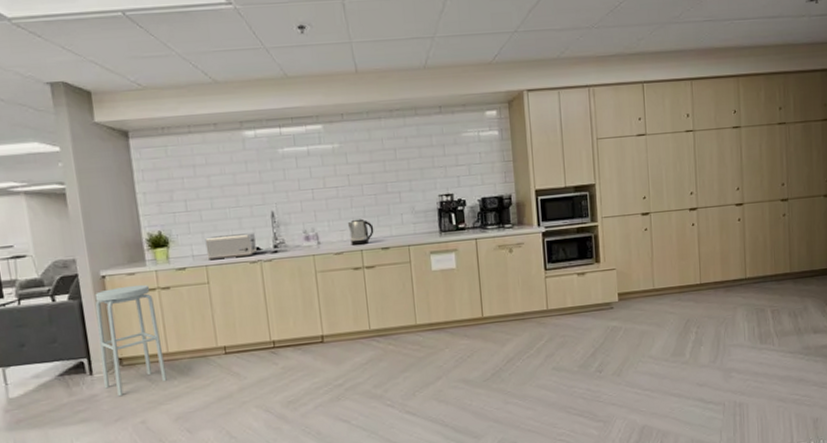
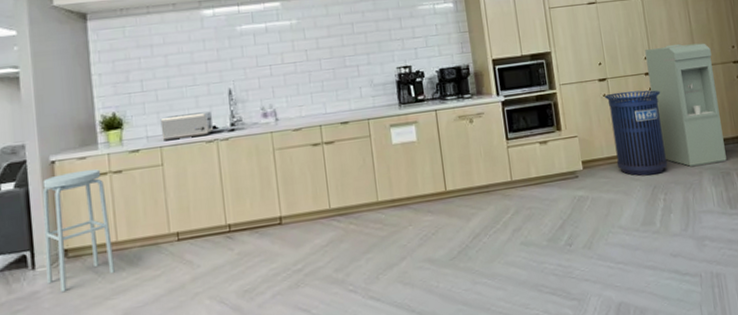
kettle: present [347,218,374,247] -> none [305,93,333,122]
recycling bin: none [646,225,704,310] -> present [604,90,668,176]
water cooler: none [692,179,763,302] -> present [645,43,727,166]

